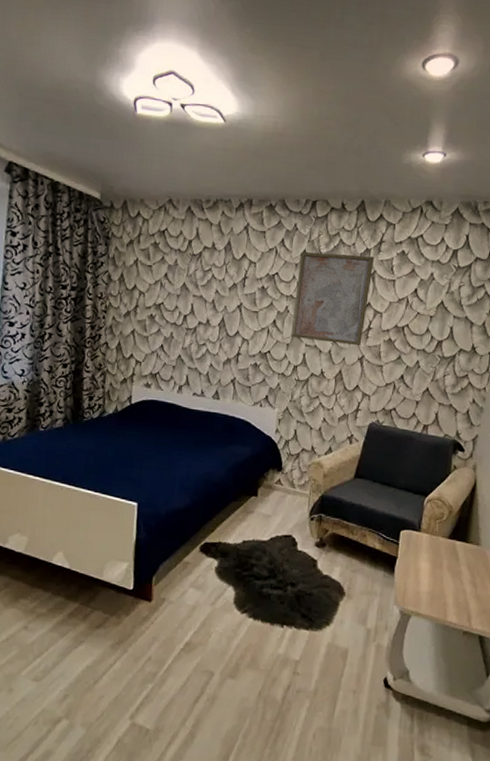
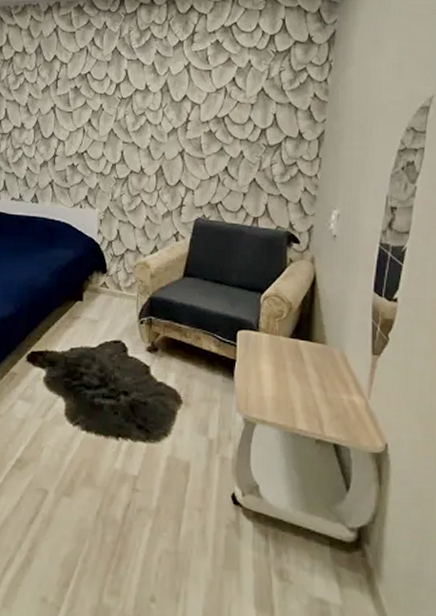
wall art: present [290,251,375,346] -> none [107,48,188,140]

